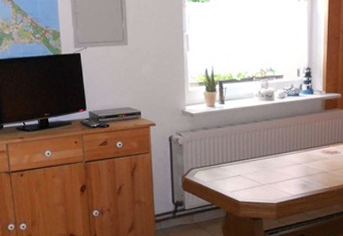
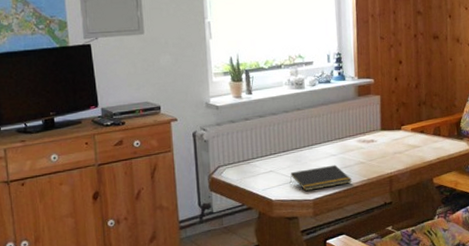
notepad: none [256,172,315,195] -> present [289,164,353,191]

